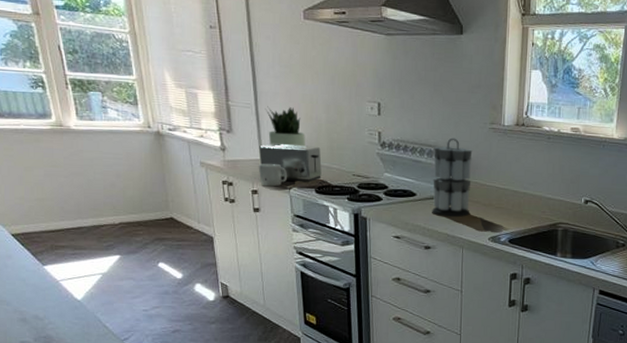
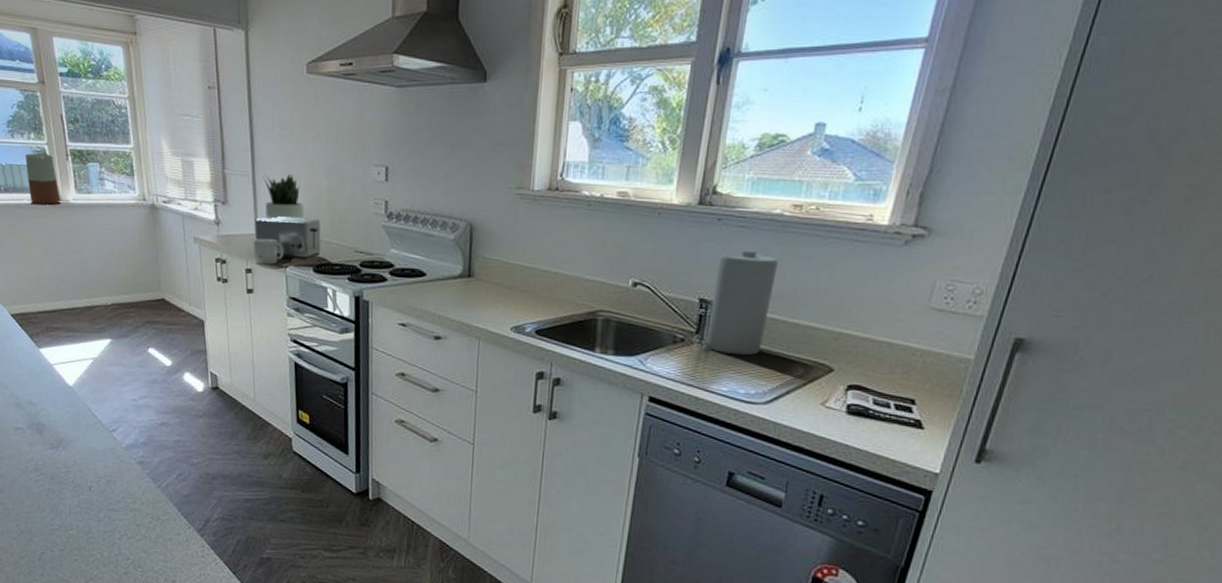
vase: none [21,81,62,130] -> present [25,153,61,205]
spice rack: present [432,137,473,218] -> none [444,206,494,303]

